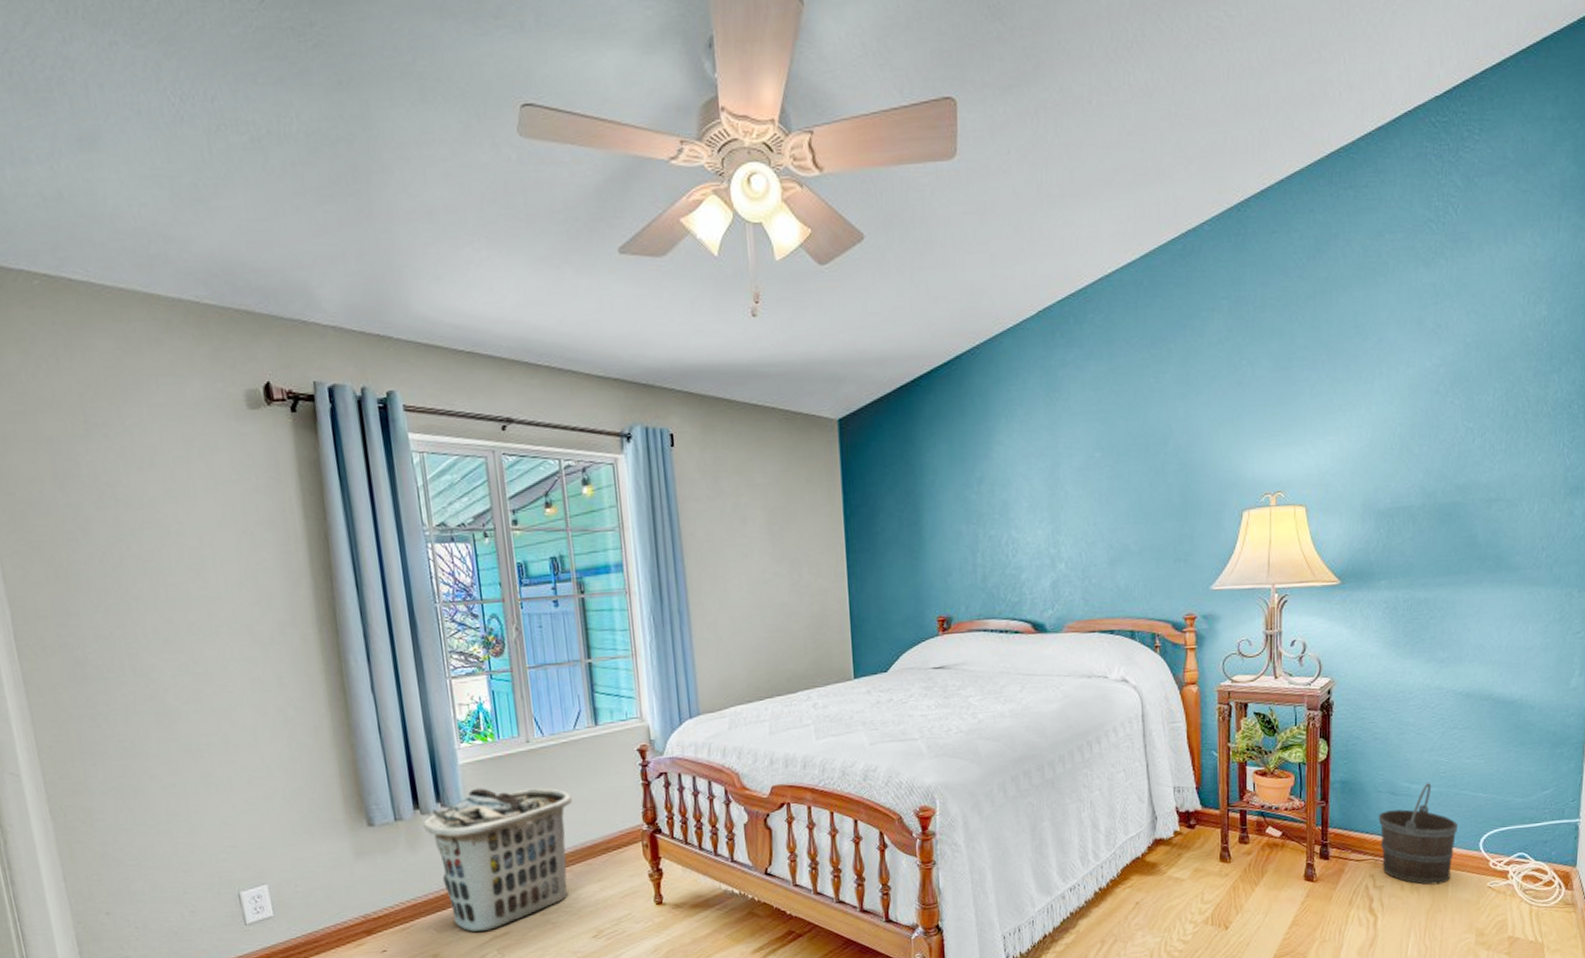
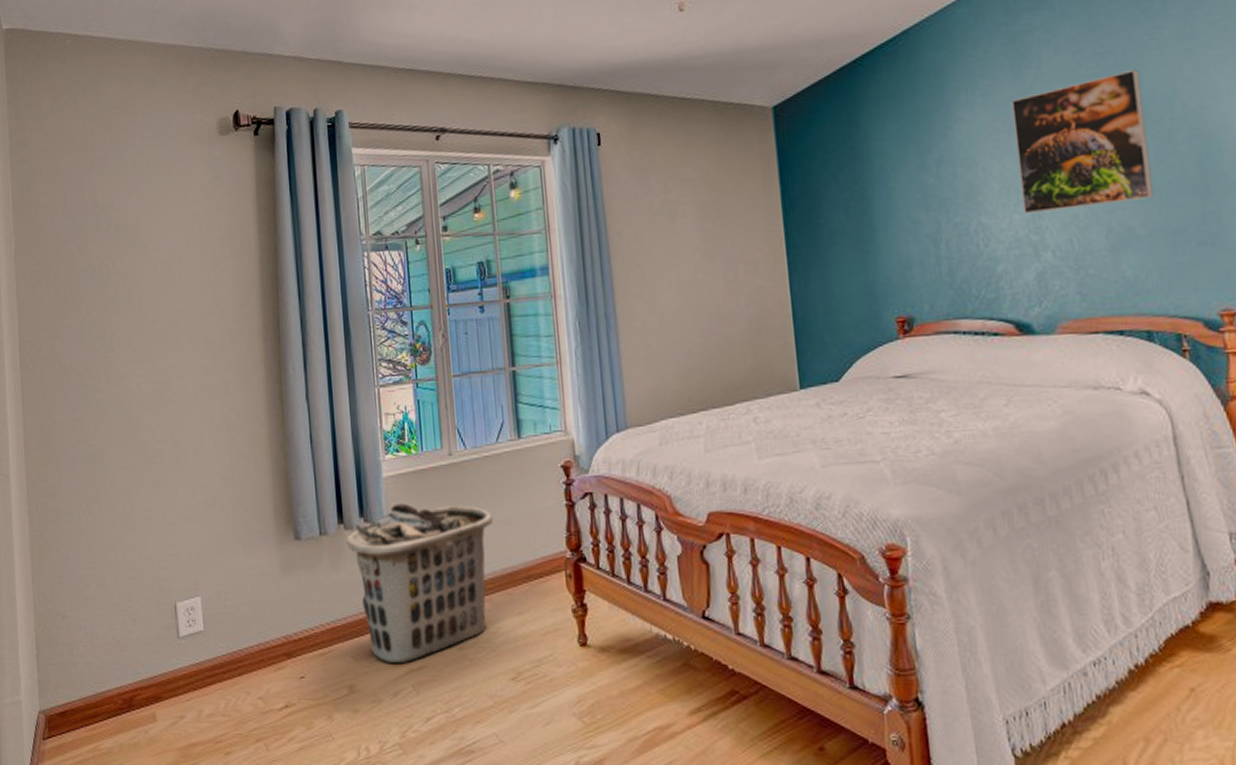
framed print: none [1043,407,1146,530] -> present [1011,68,1153,214]

